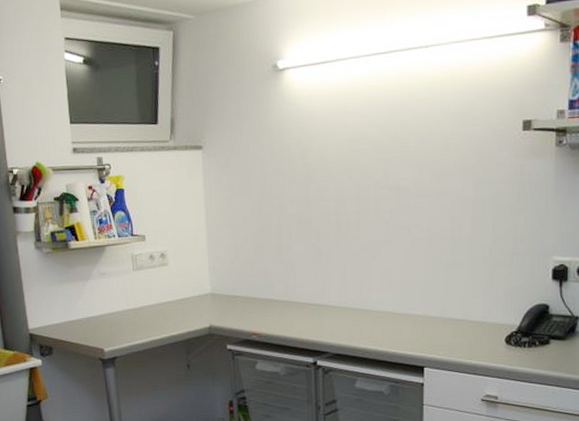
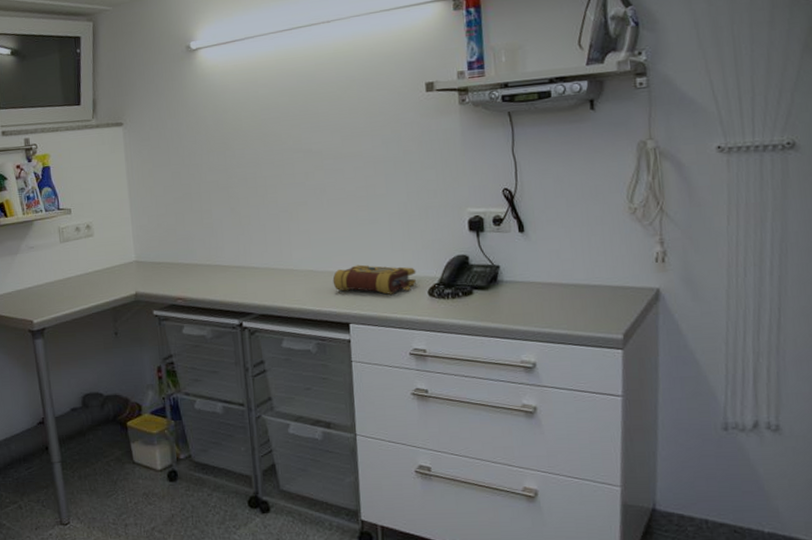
book: none [410,308,495,340] -> present [332,264,416,295]

